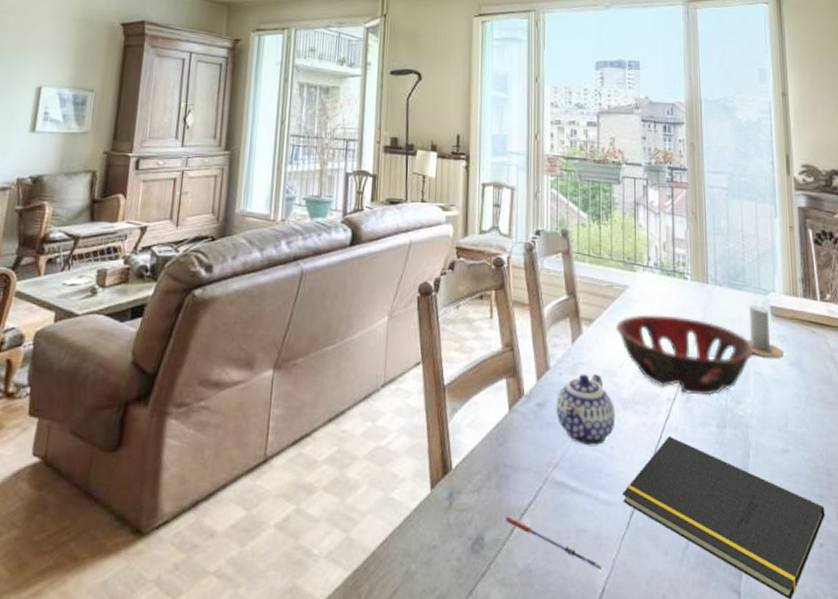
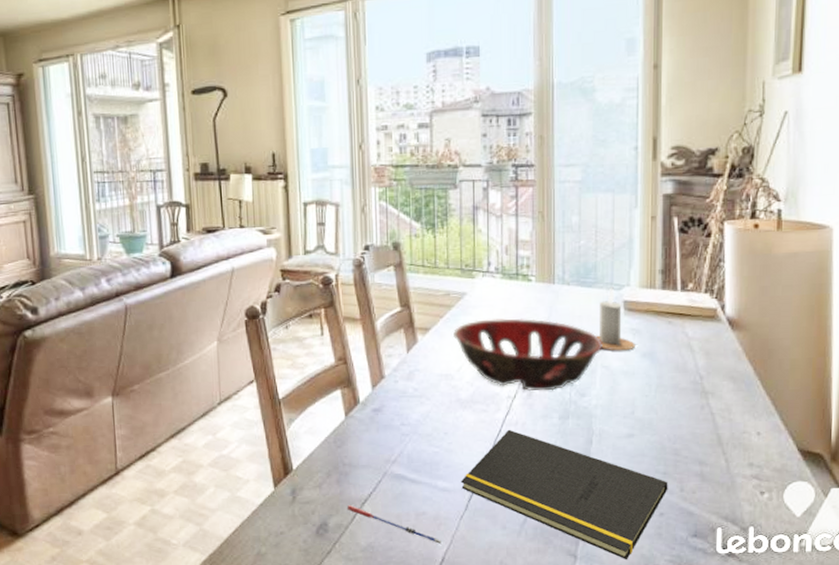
teapot: present [555,374,616,446] -> none [391,379,454,443]

